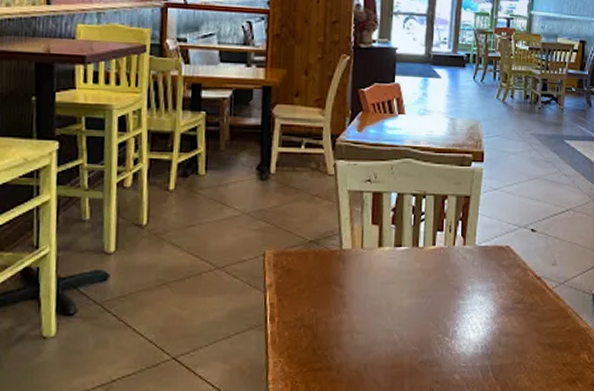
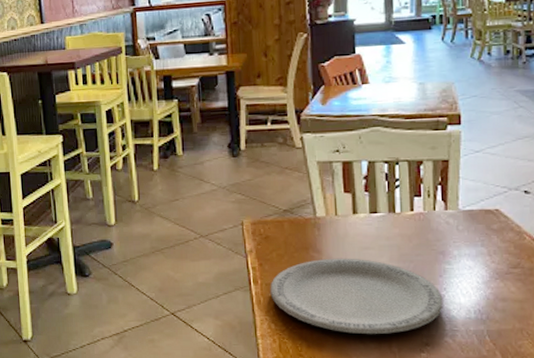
plate: none [287,293,455,375] -> present [270,258,443,335]

